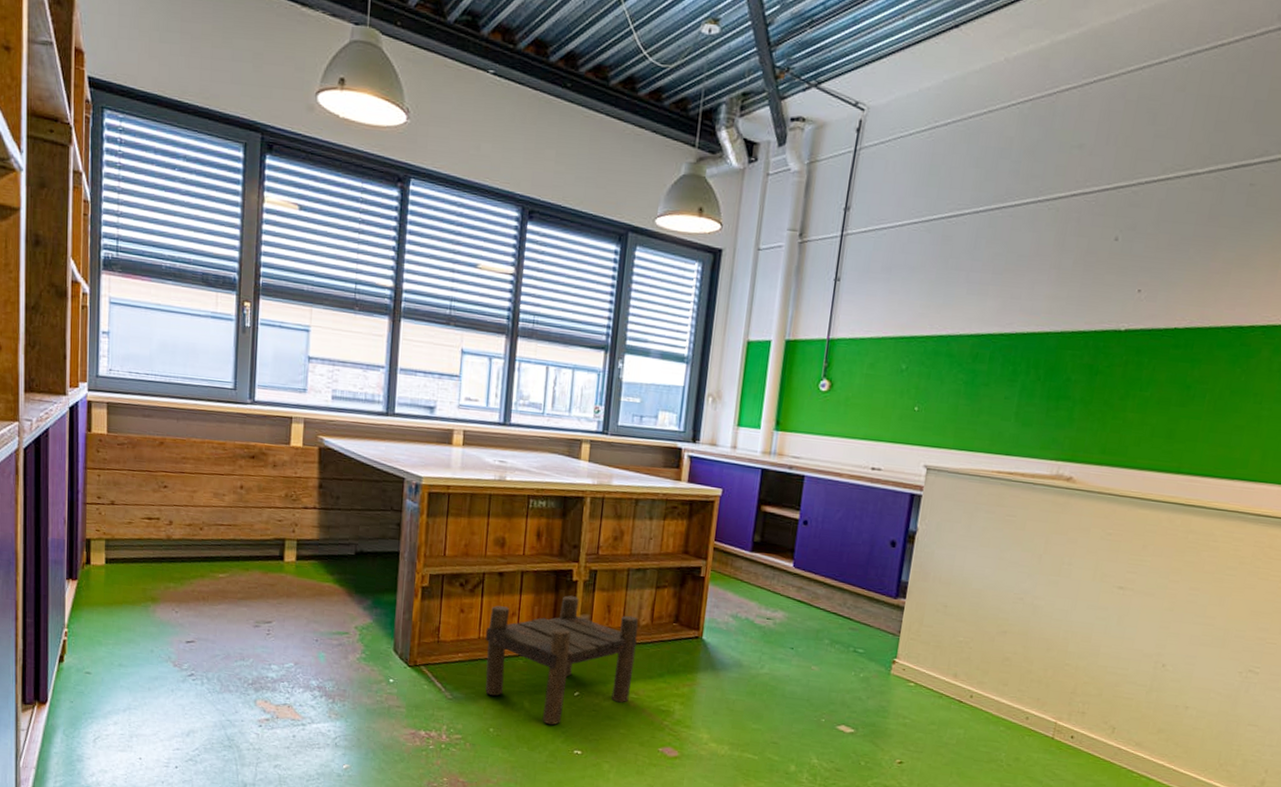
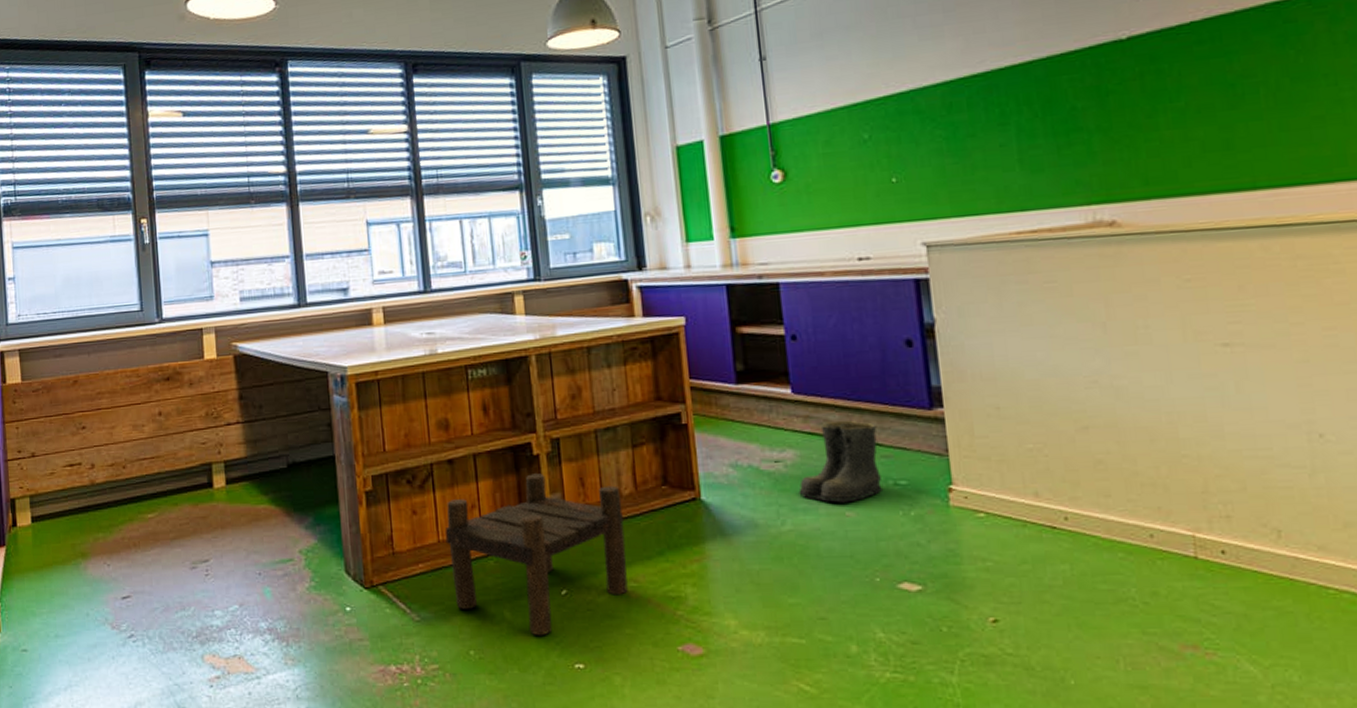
boots: none [779,594,852,660] -> present [799,420,884,503]

